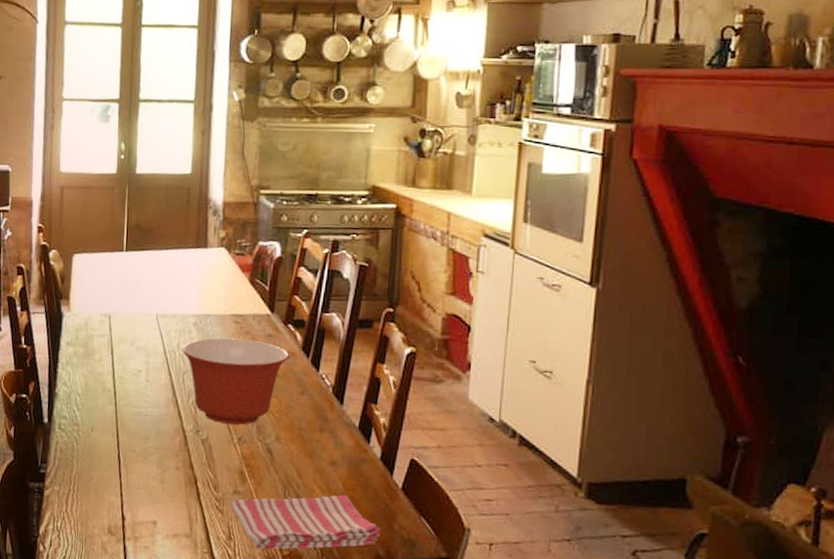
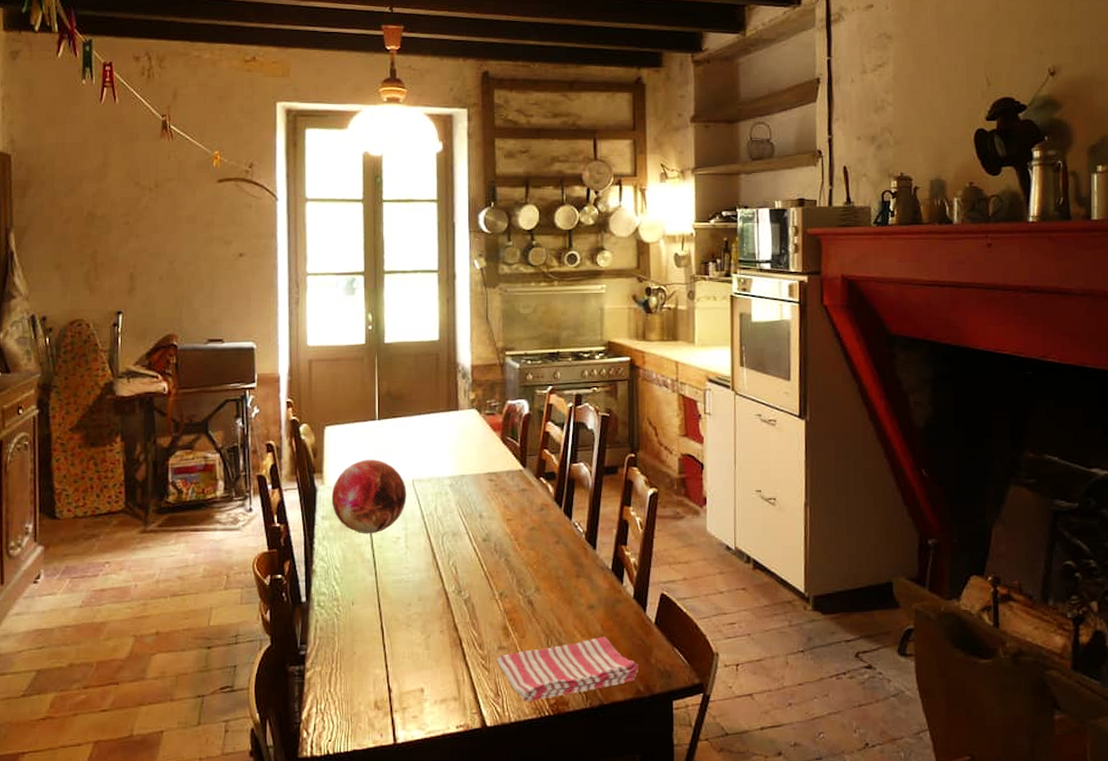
decorative orb: none [76,290,150,365] -> present [331,459,407,534]
mixing bowl: present [181,338,289,425] -> none [439,496,542,581]

